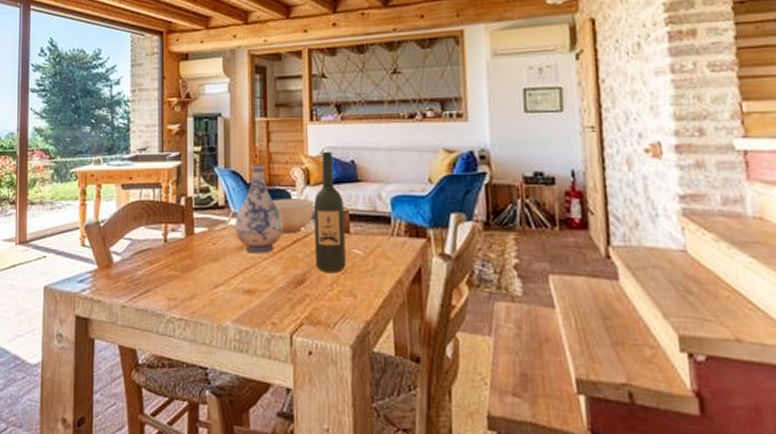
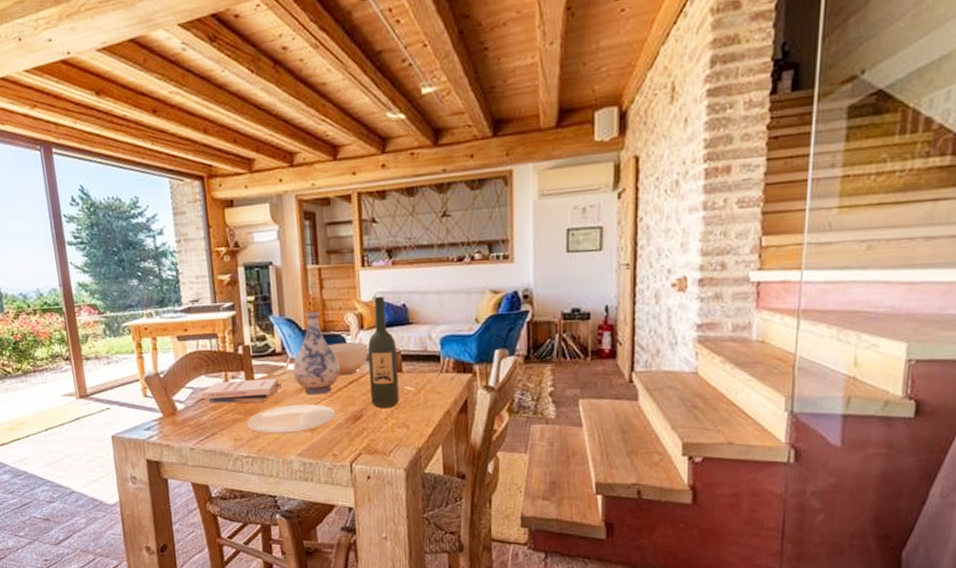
books: none [139,232,222,259] -> present [201,377,282,403]
plate: none [182,263,277,296] -> present [246,403,336,435]

